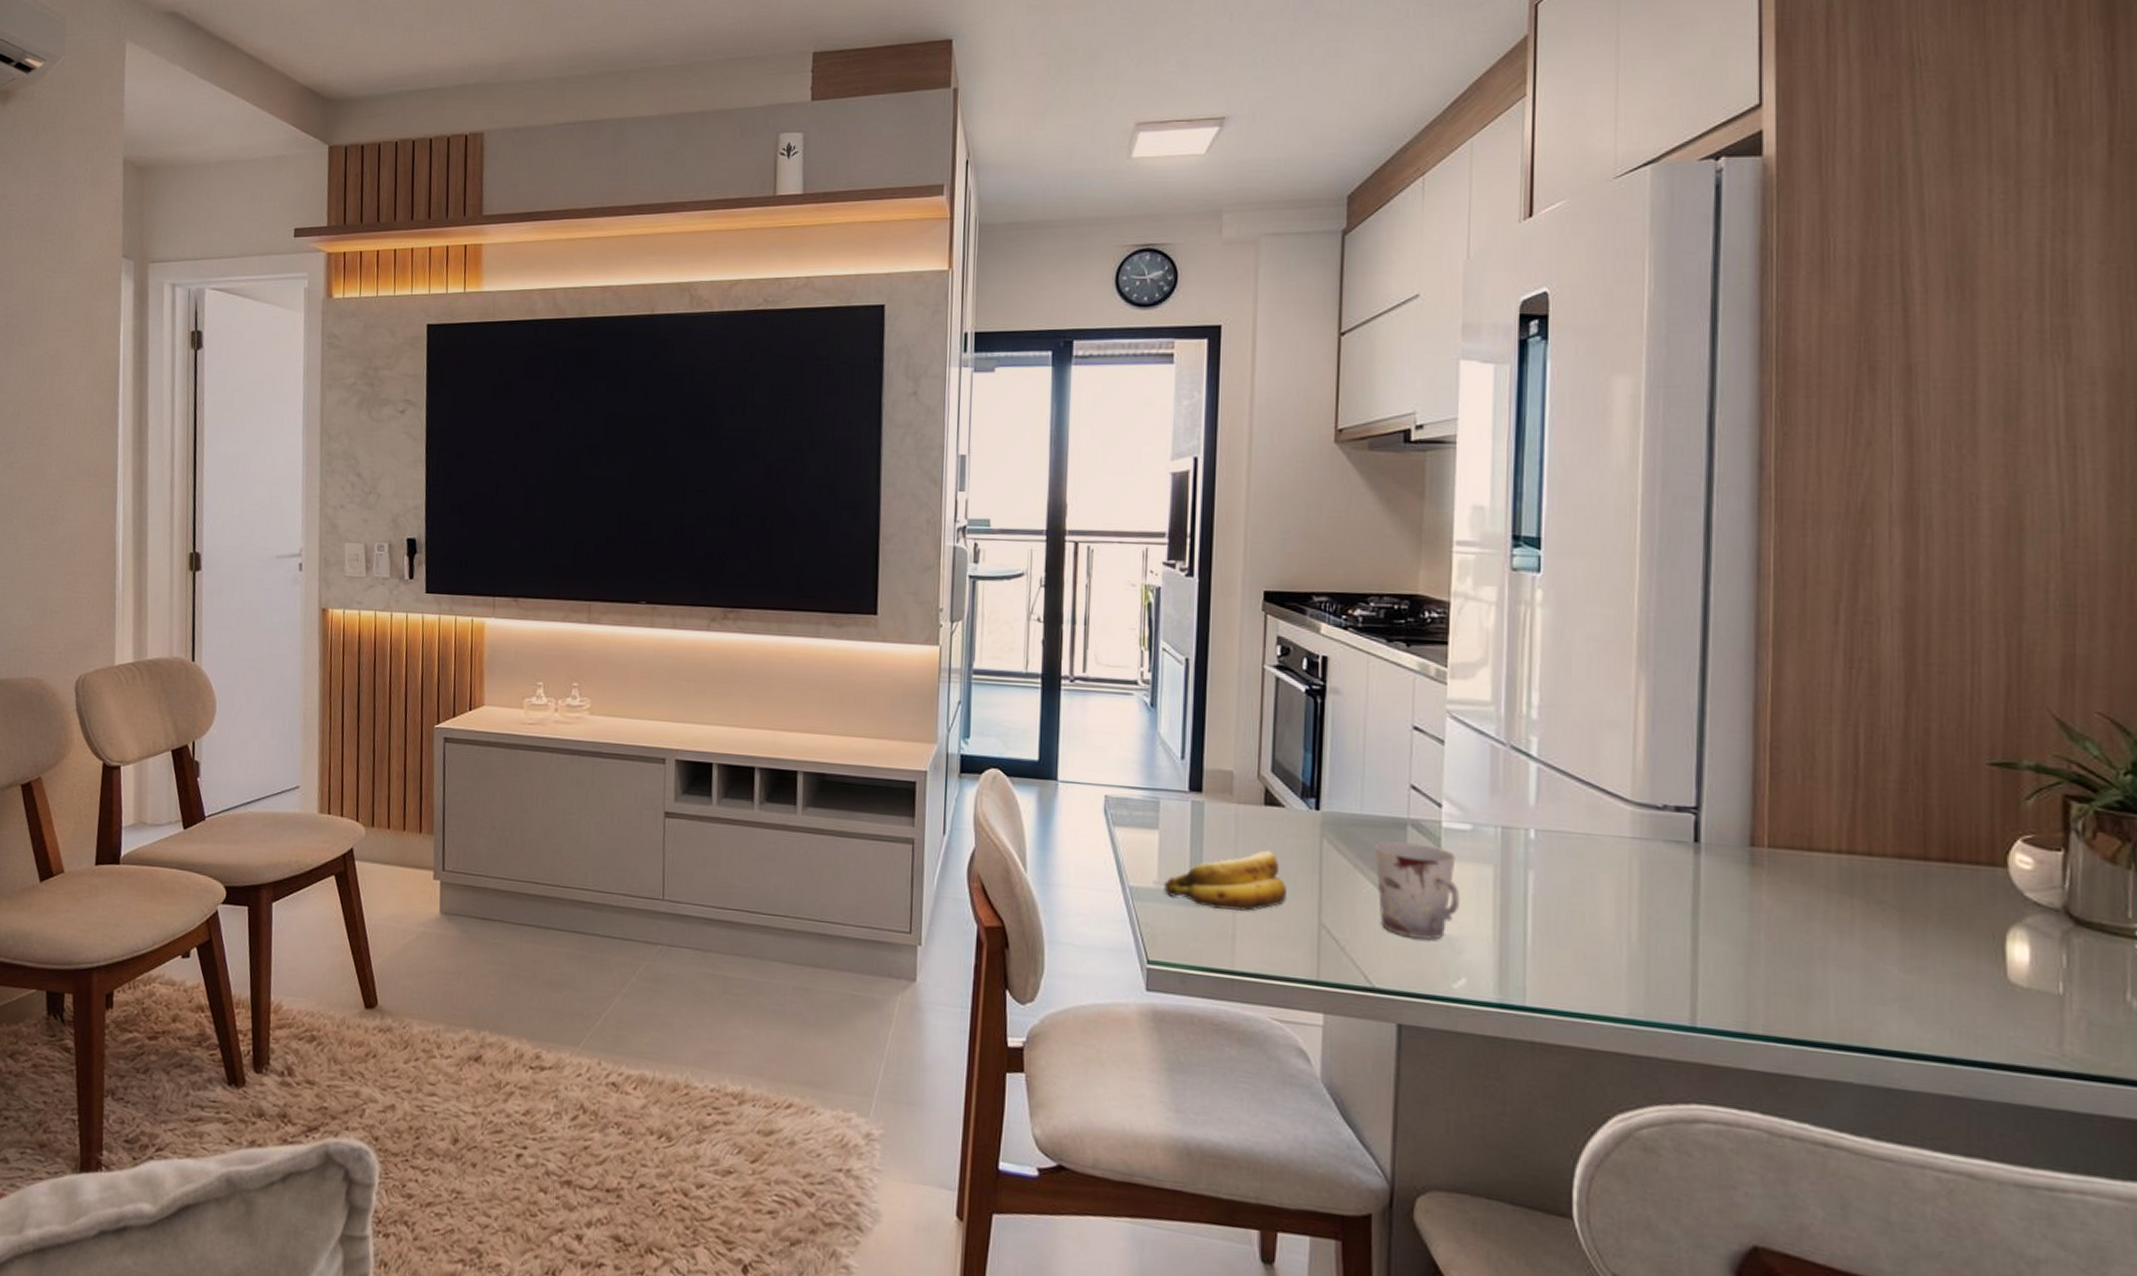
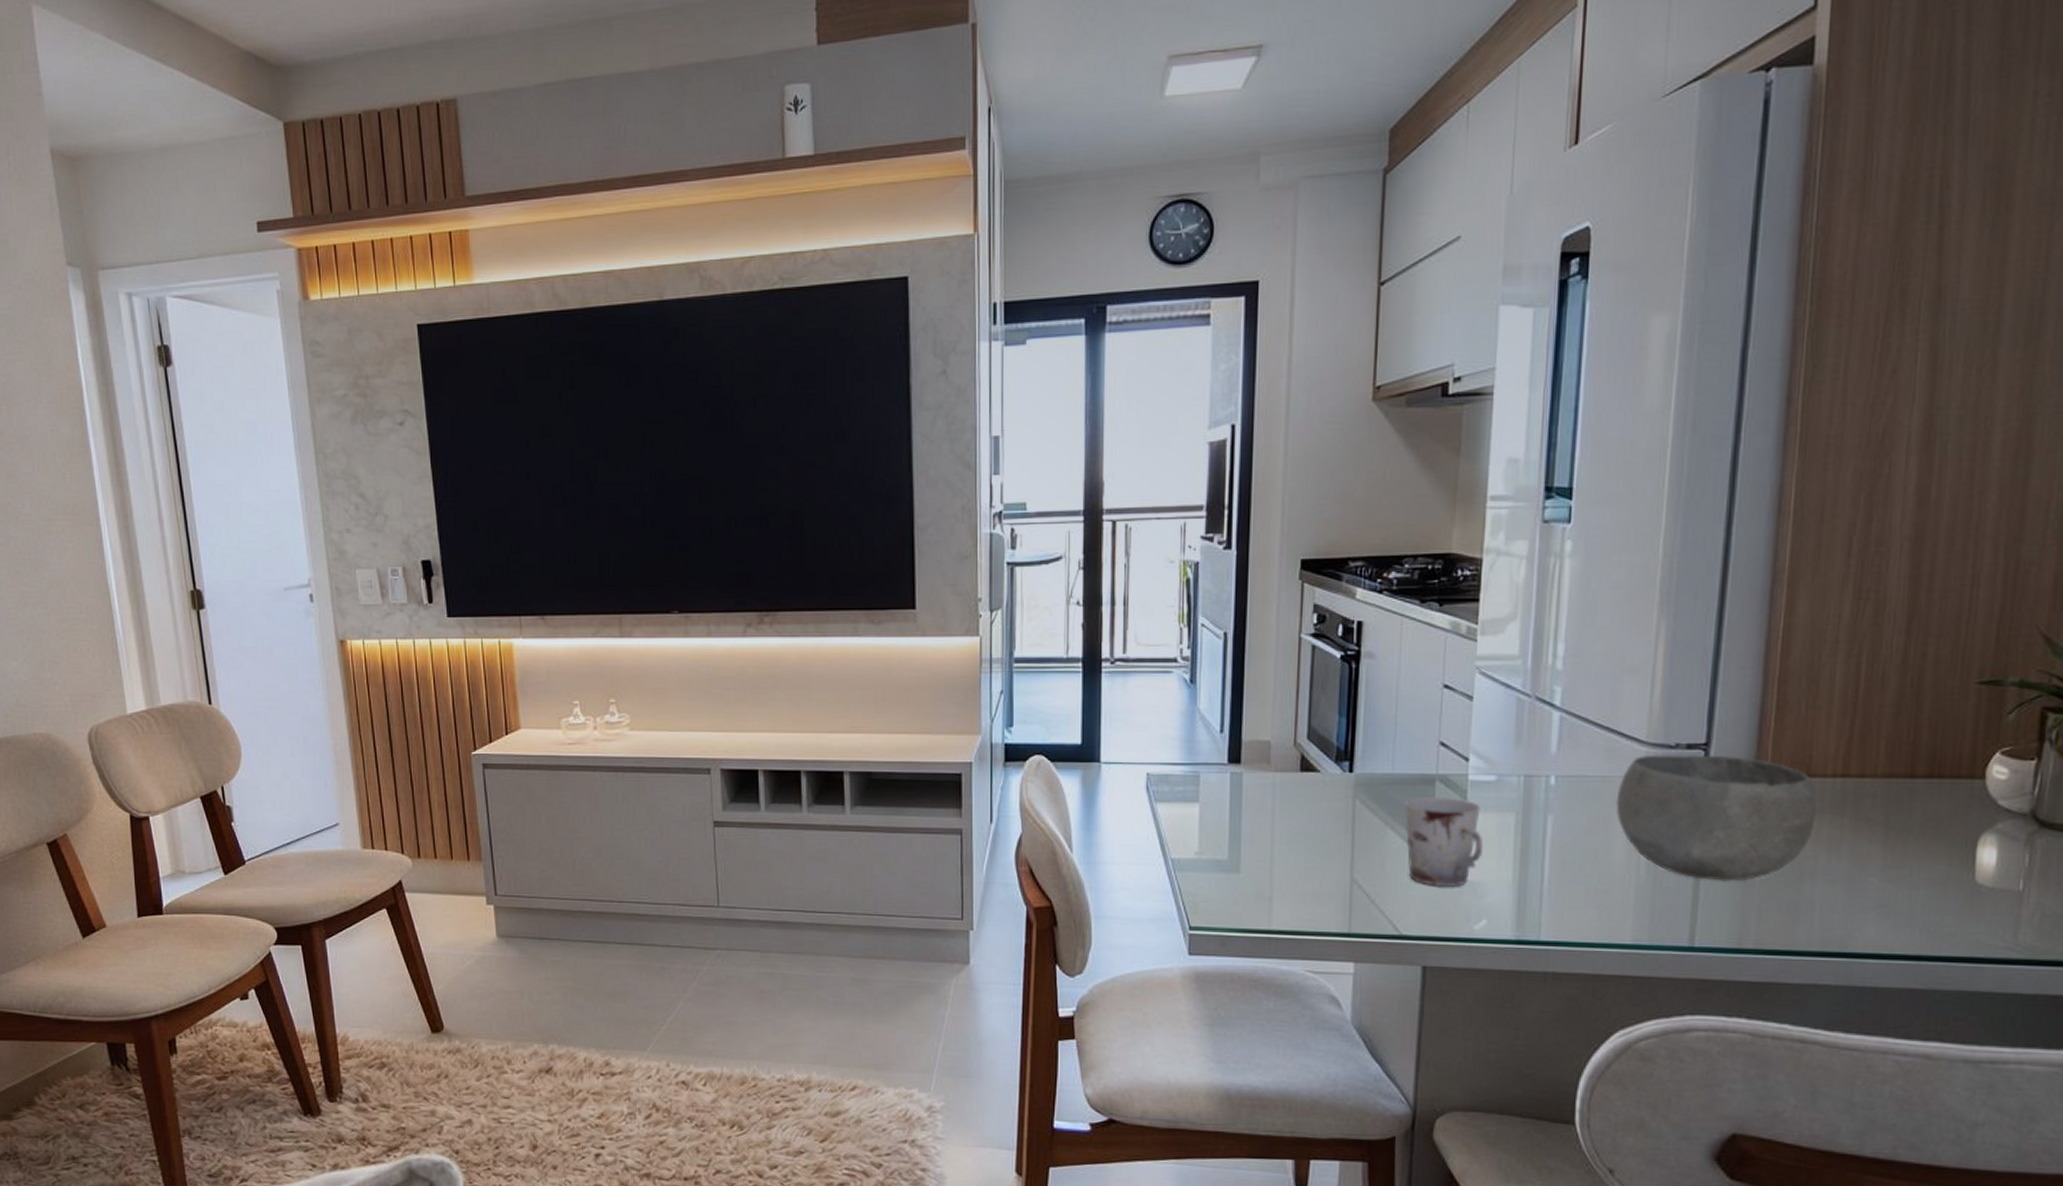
banana: present [1164,850,1286,912] -> none [1204,814,1321,875]
bowl: none [1601,815,1822,958] -> present [1615,754,1817,881]

